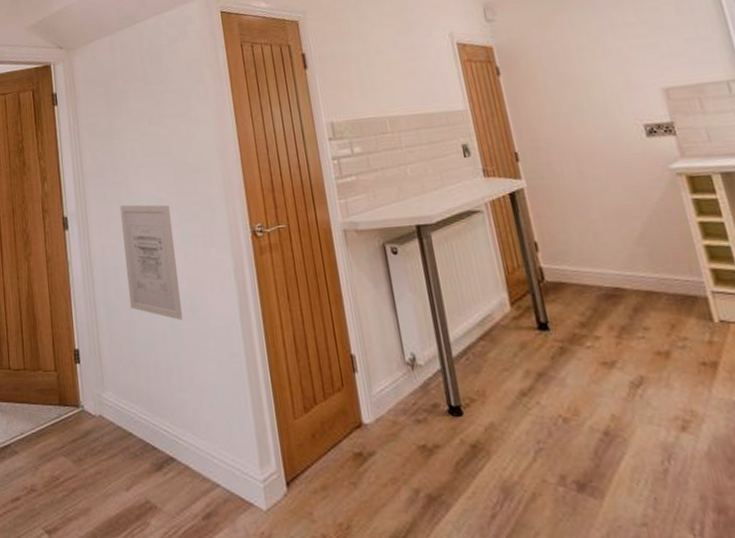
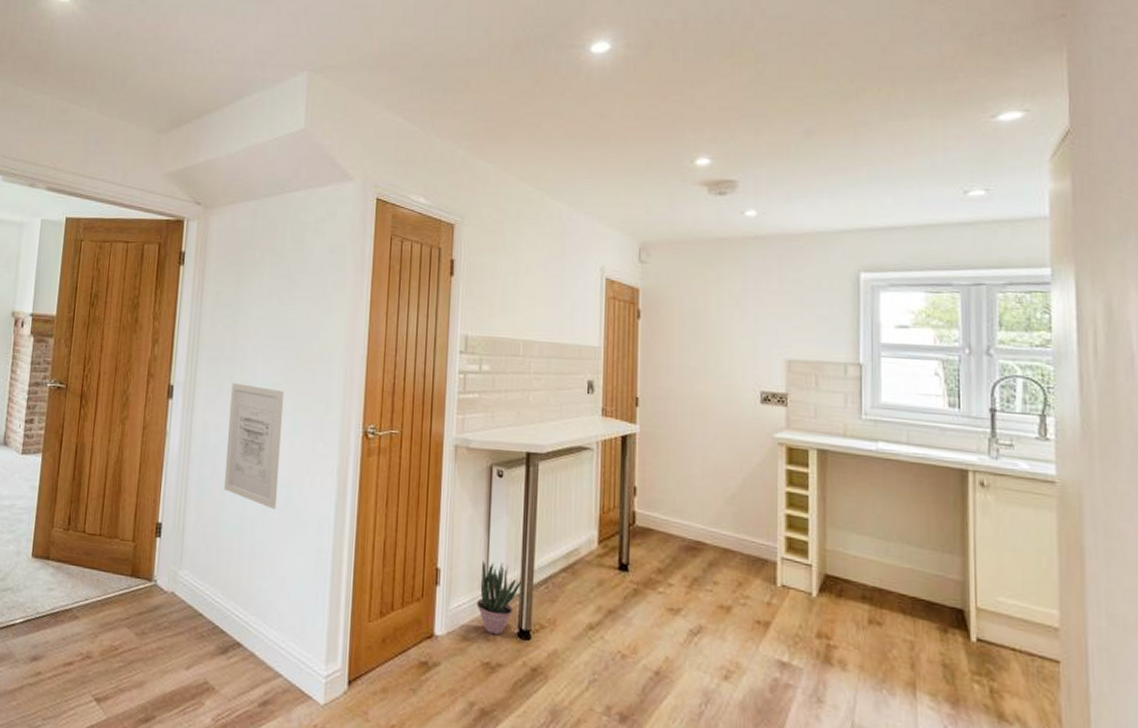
potted plant: none [396,340,440,416] -> present [476,561,521,636]

